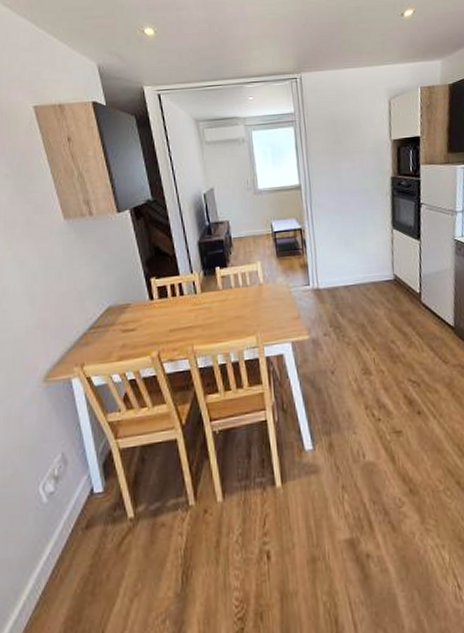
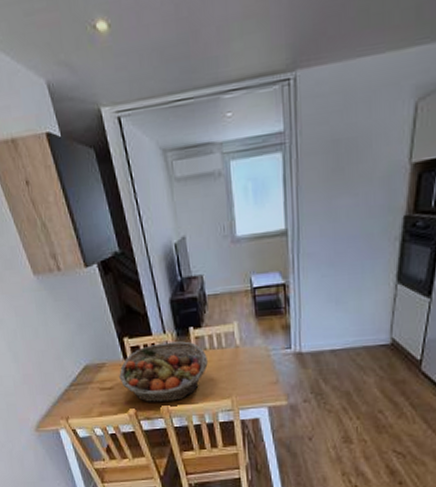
fruit basket: none [144,280,233,343] -> present [119,341,208,402]

